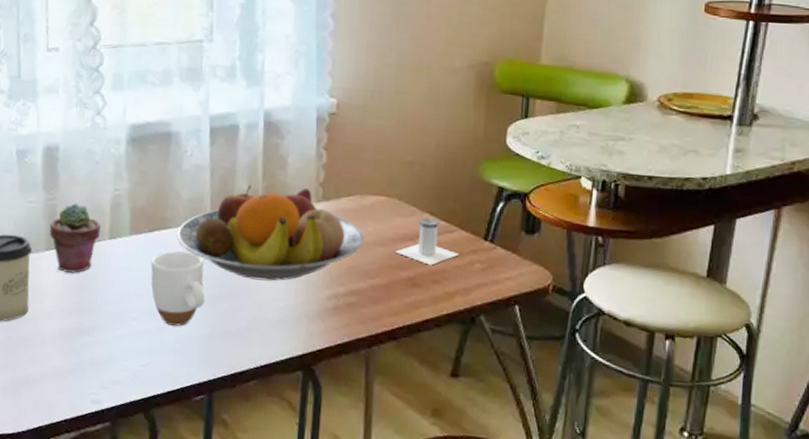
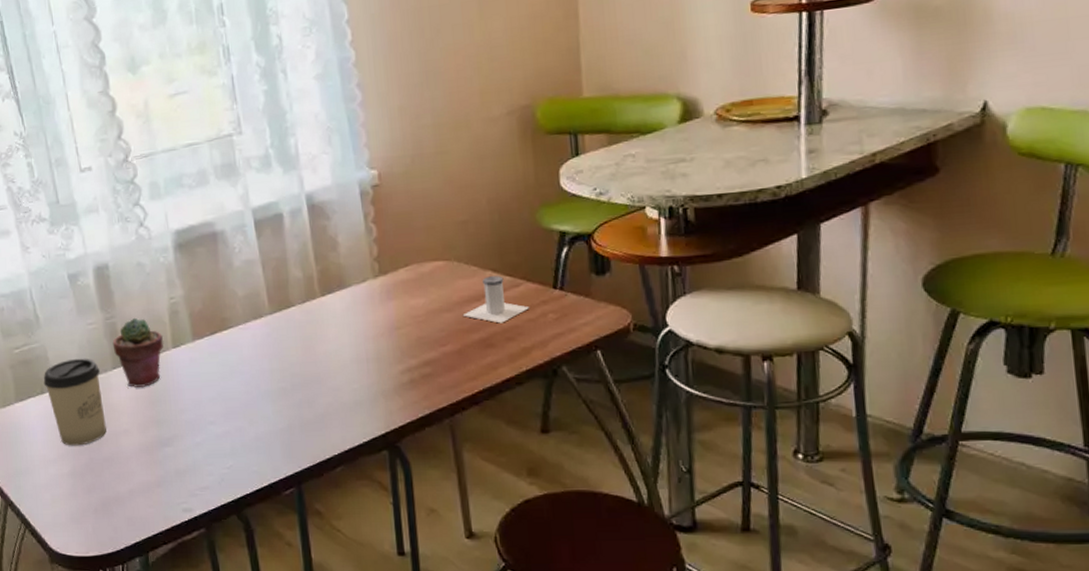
mug: present [150,251,206,326] -> none [218,349,279,424]
fruit bowl: present [176,185,364,281] -> none [239,266,429,366]

